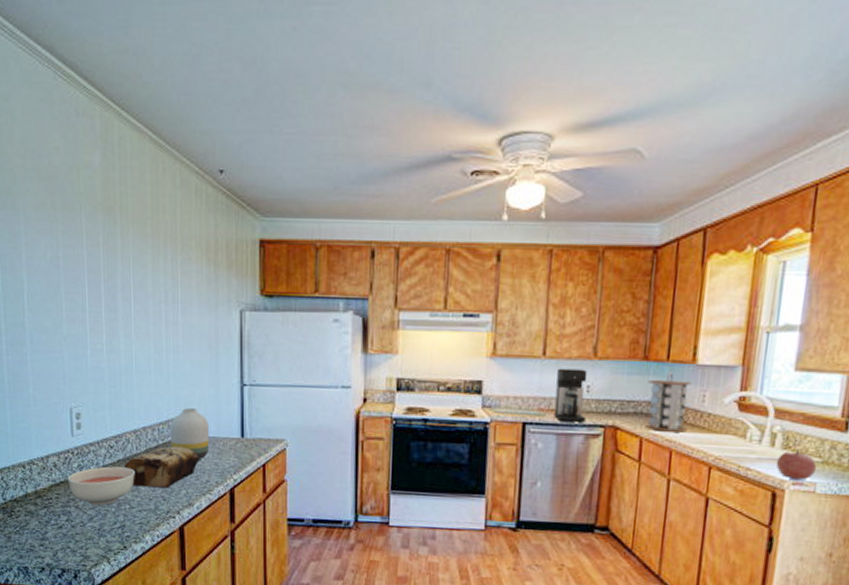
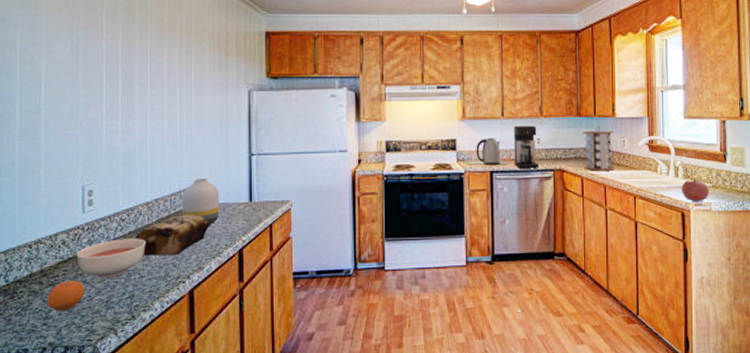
fruit: none [42,504,77,535] -> present [47,281,85,312]
kettle: none [506,381,538,416] -> present [476,137,500,166]

